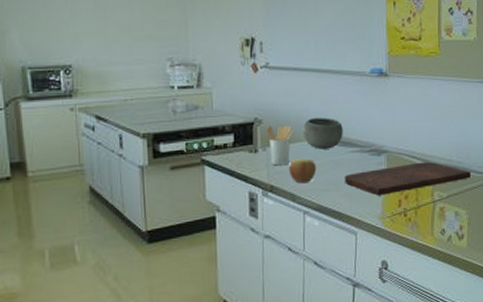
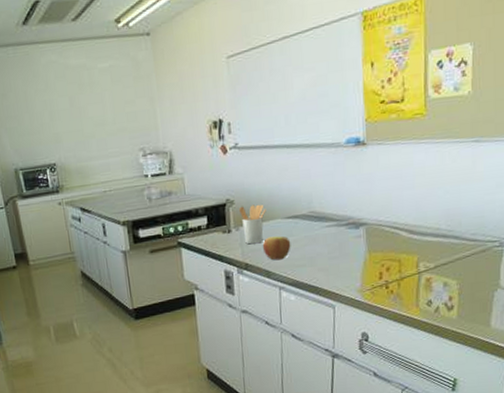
bowl: present [302,118,343,150] -> none [274,193,318,226]
cutting board: present [345,162,471,196] -> none [320,232,462,269]

